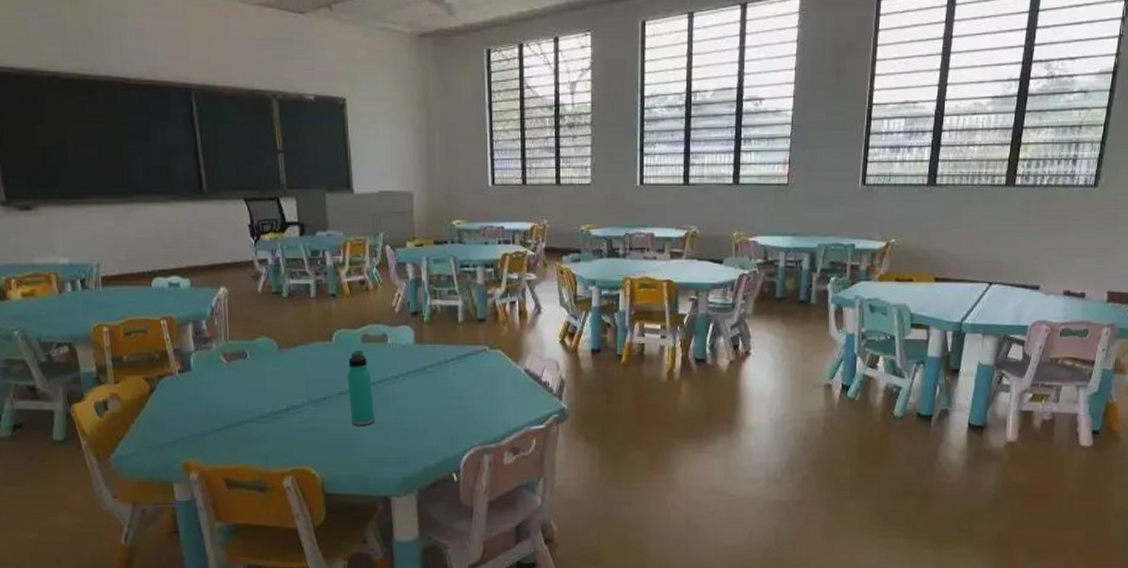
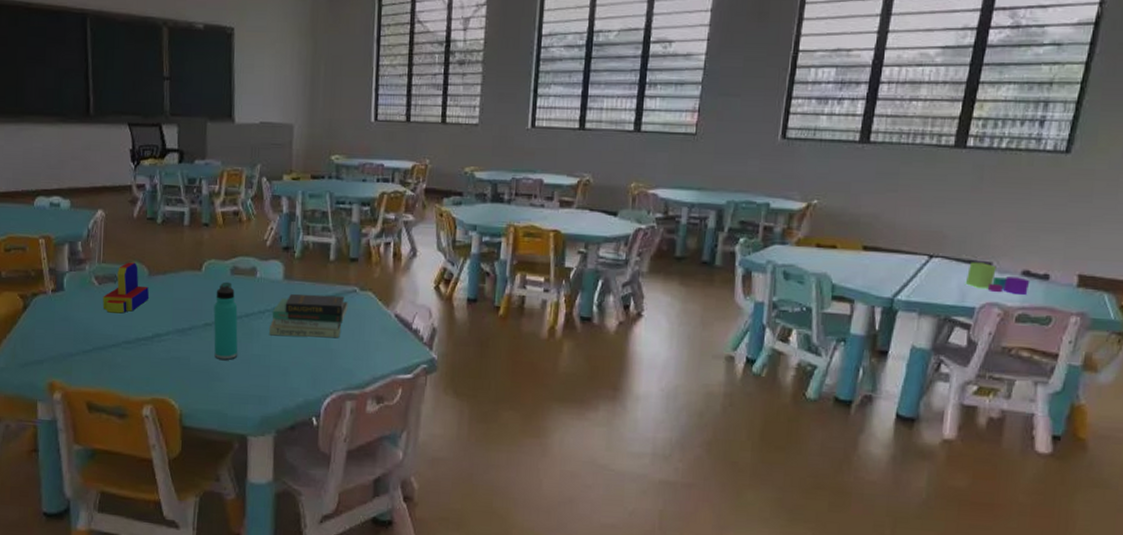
toy blocks: none [233,337,281,389] -> present [103,262,150,314]
books: none [404,356,479,399] -> present [269,293,348,338]
toy blocks: none [1020,286,1071,312] -> present [966,262,1030,295]

